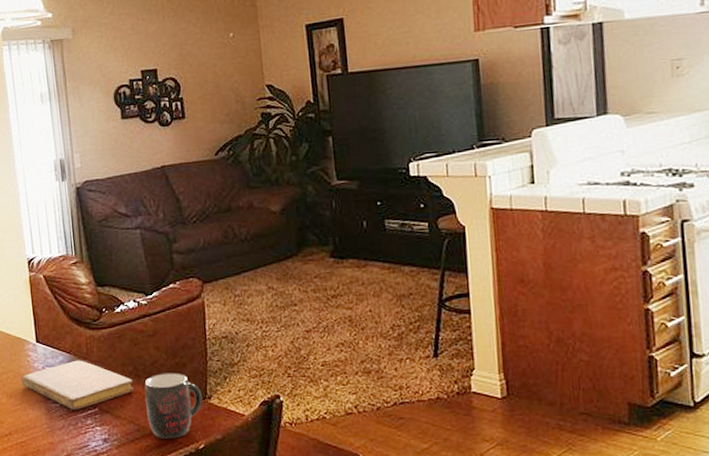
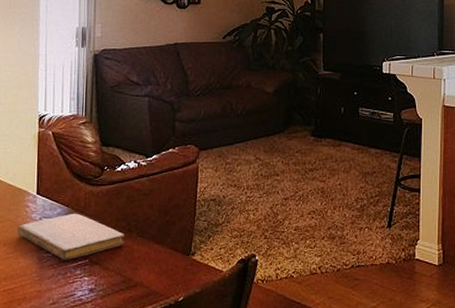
mug: present [144,372,203,439] -> none [134,229,187,291]

